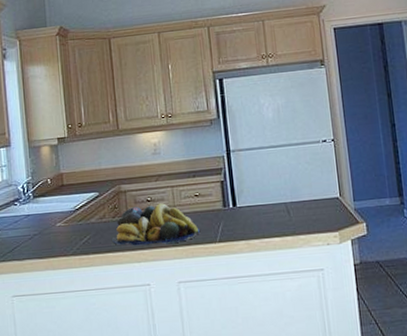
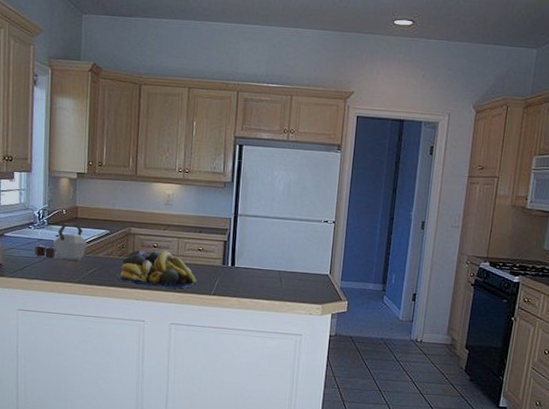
kettle: none [23,190,78,234] -> present [34,222,87,262]

